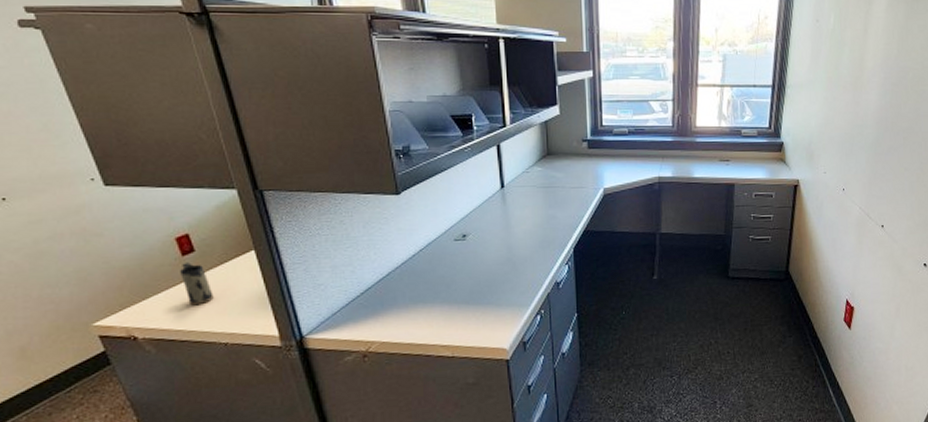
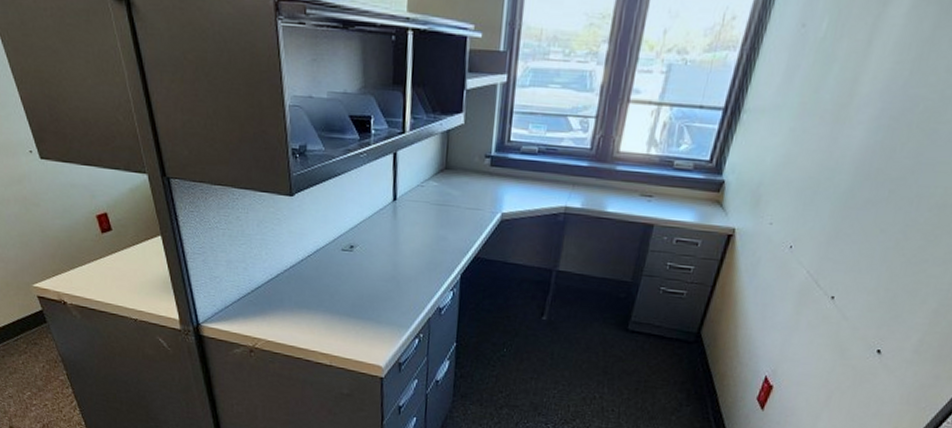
mug: present [180,263,214,306] -> none [100,240,126,281]

